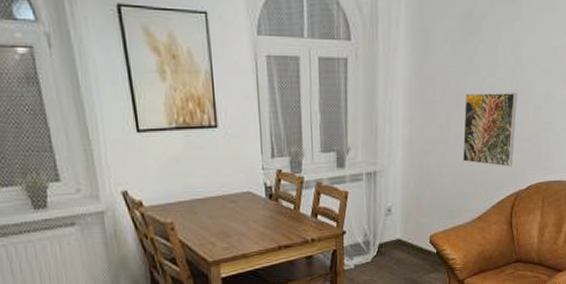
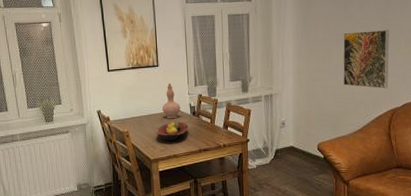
fruit bowl: none [215,205,264,236] -> present [155,120,189,141]
vase: none [224,153,251,204] -> present [162,83,181,119]

